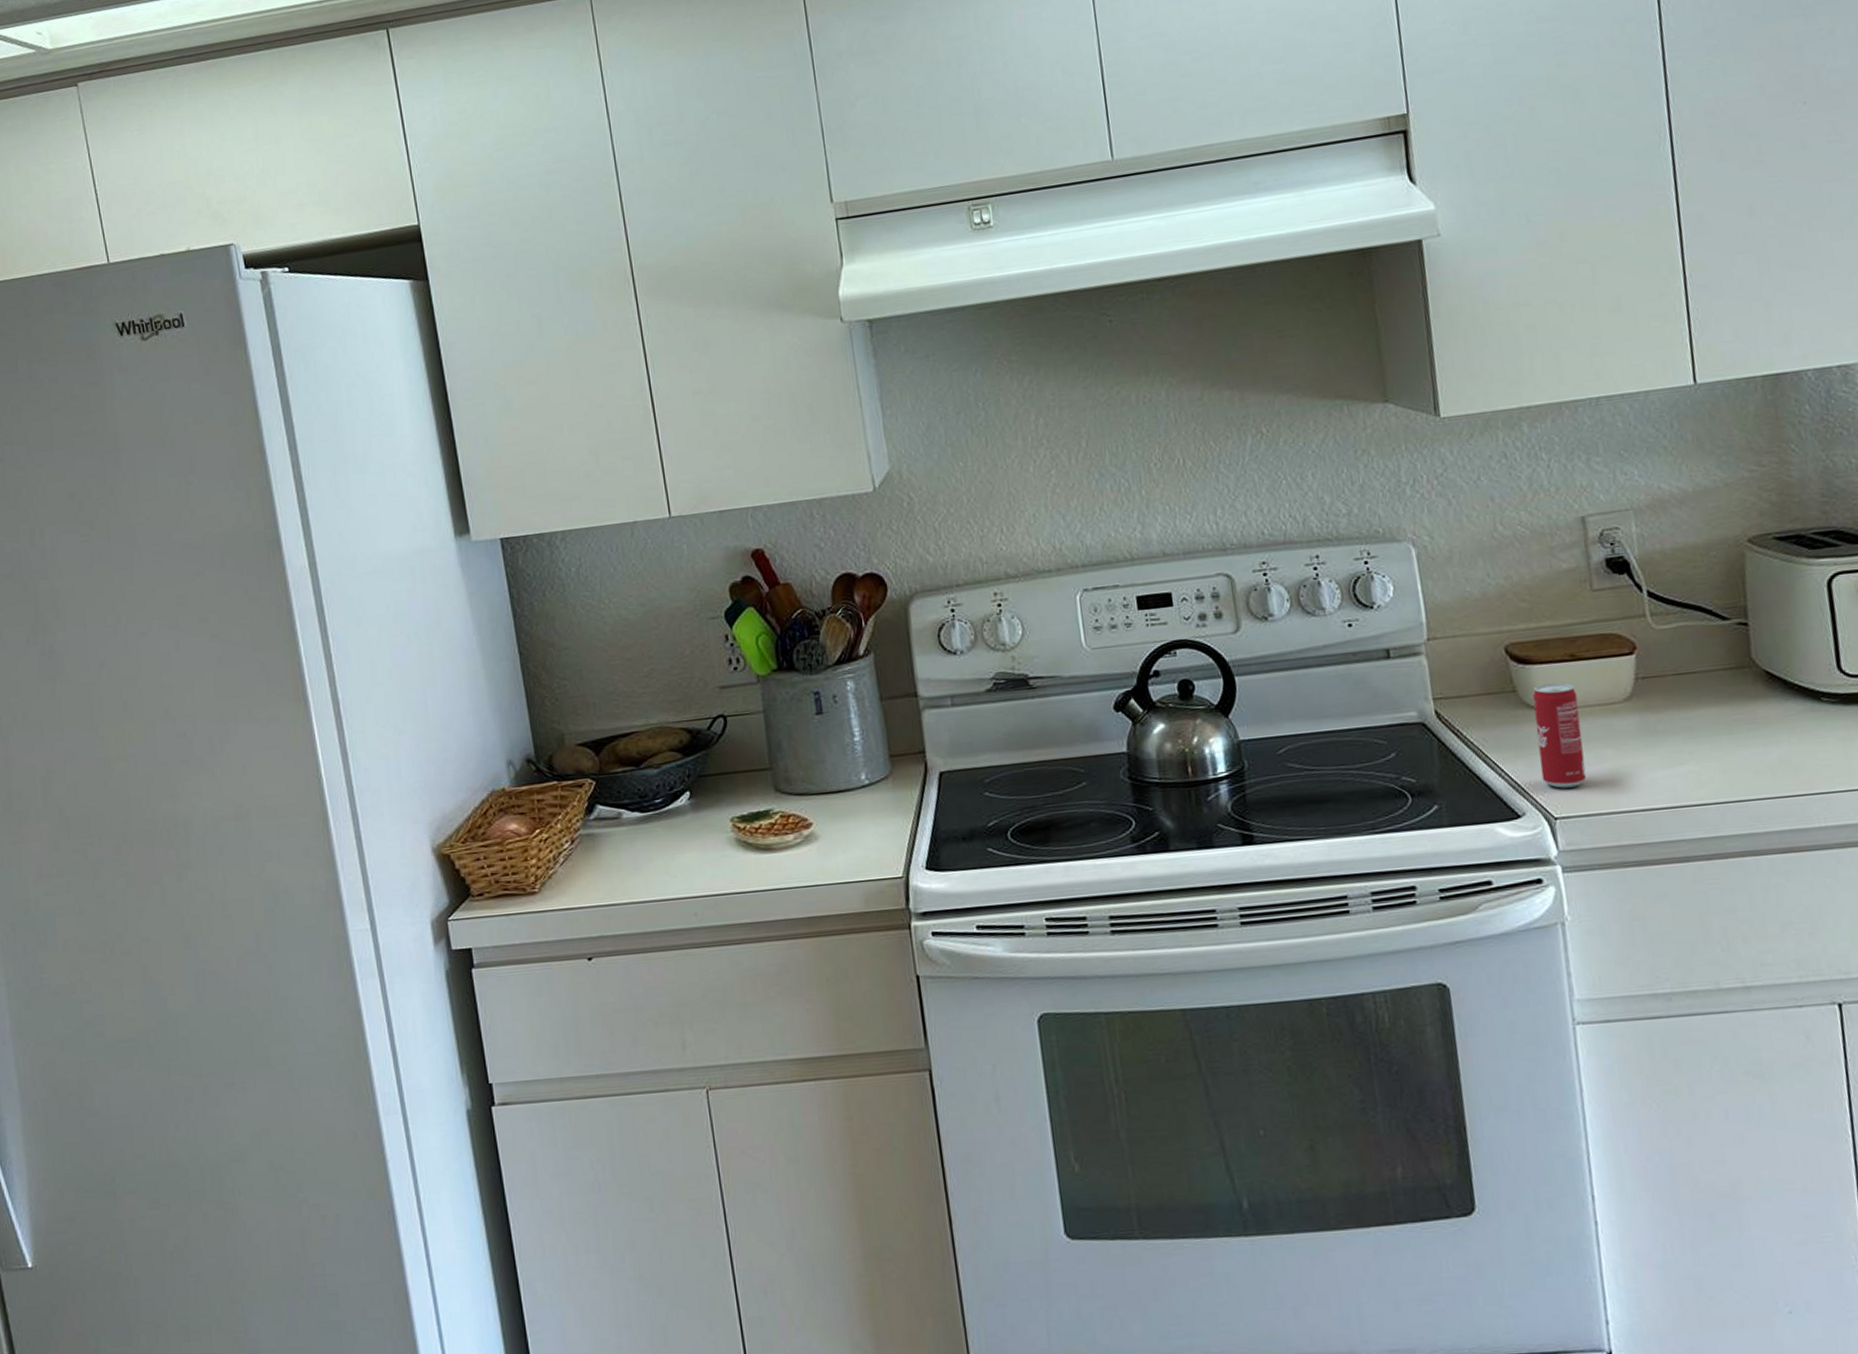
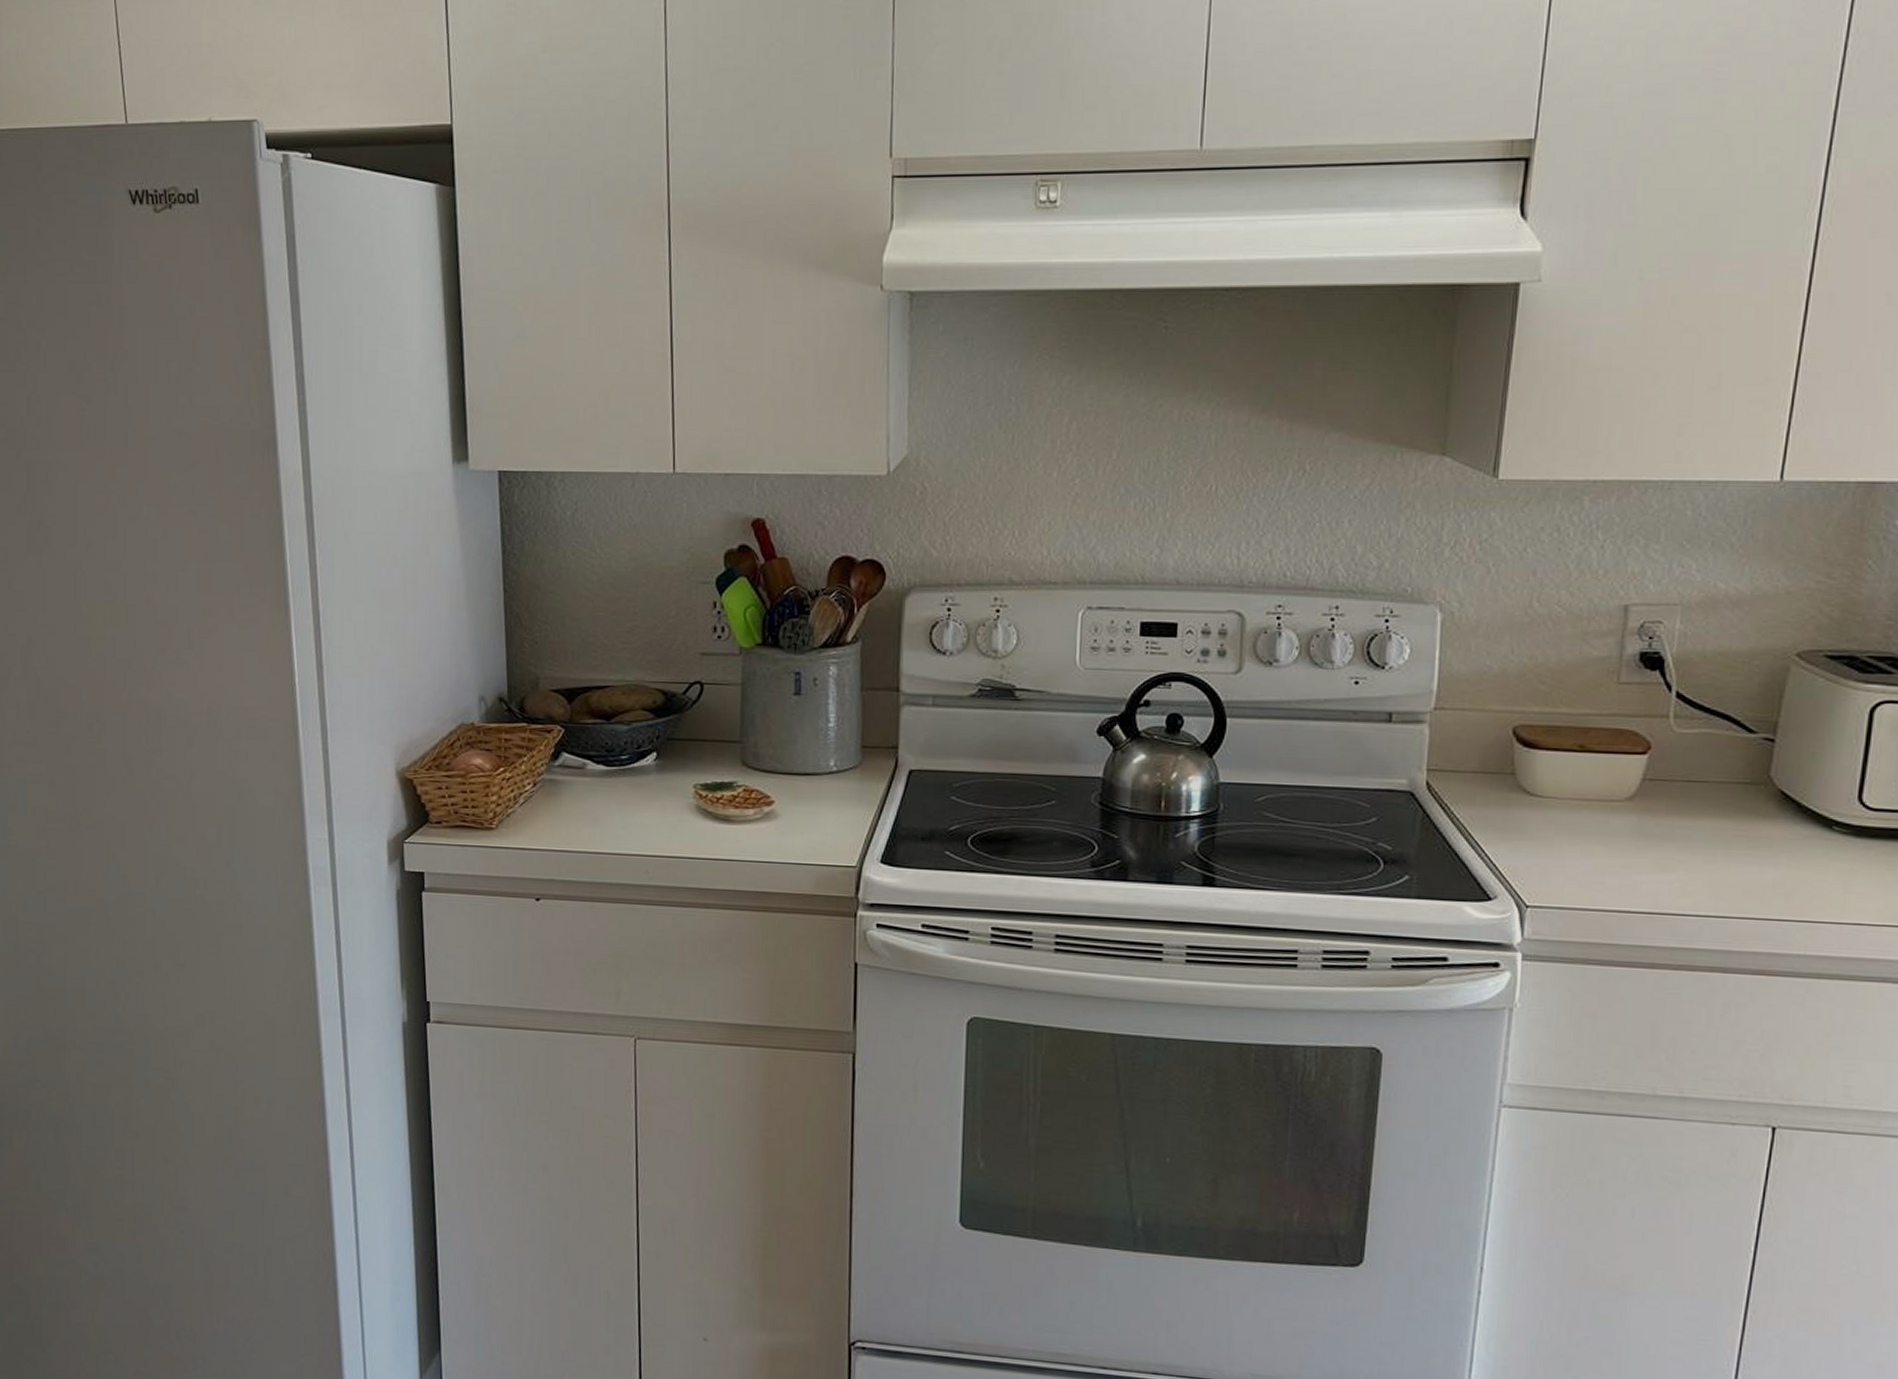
beverage can: present [1532,682,1587,789] -> none [1522,770,1578,878]

